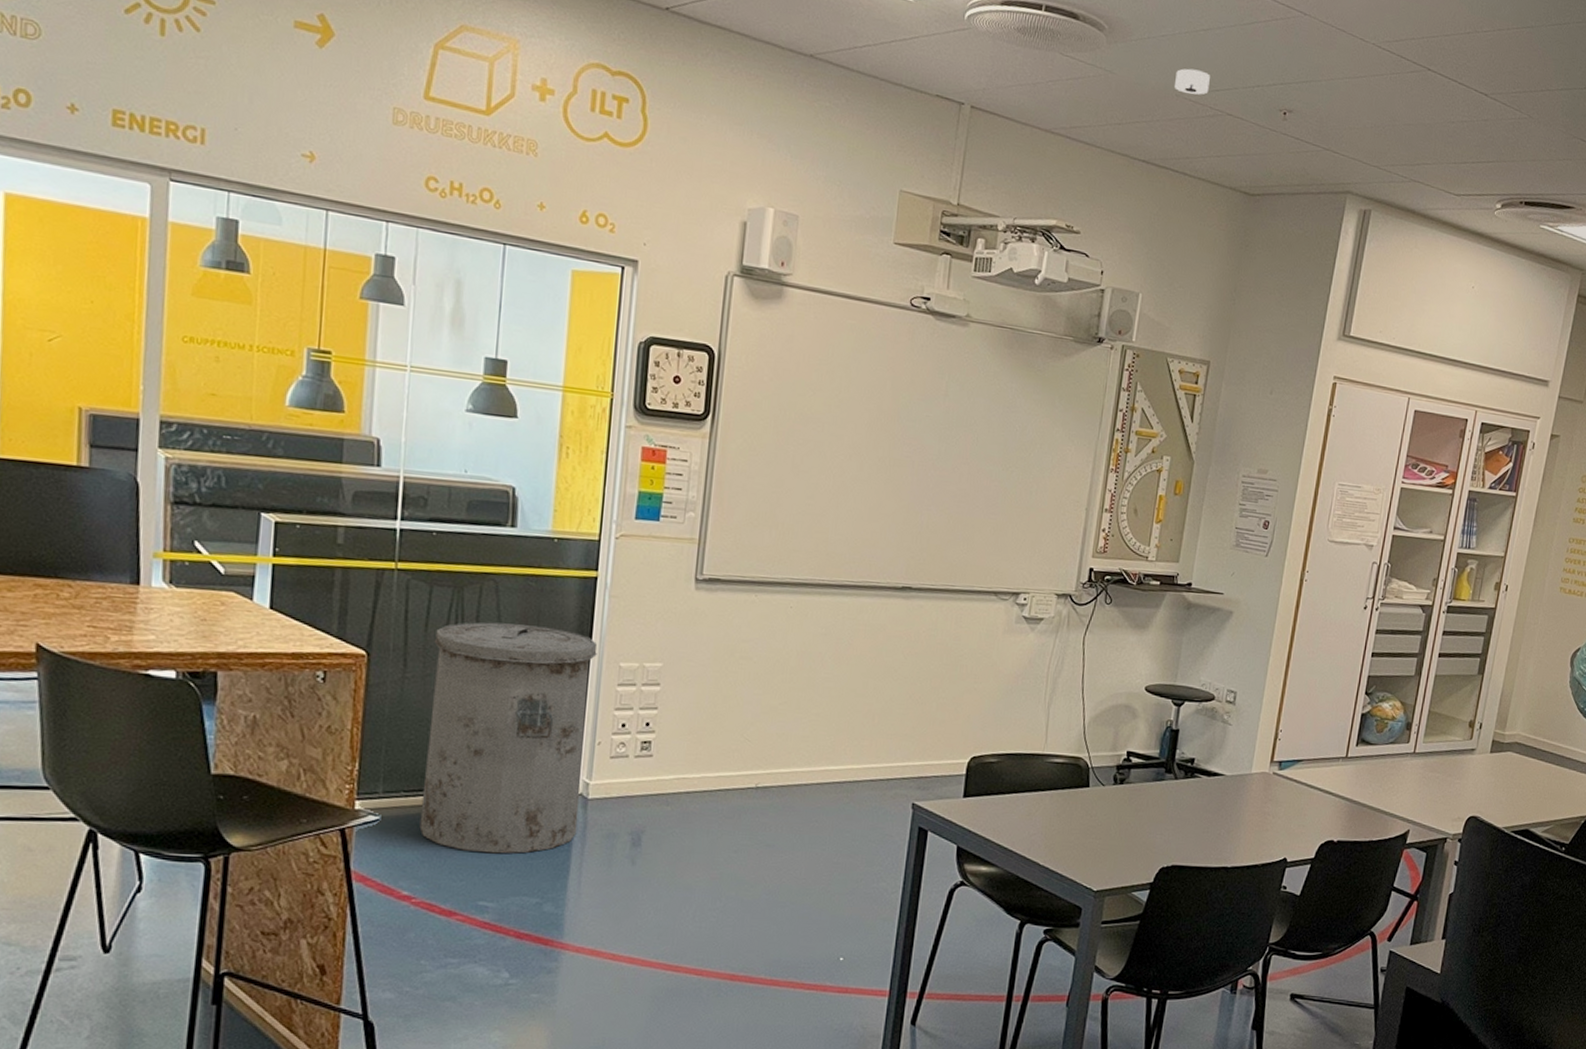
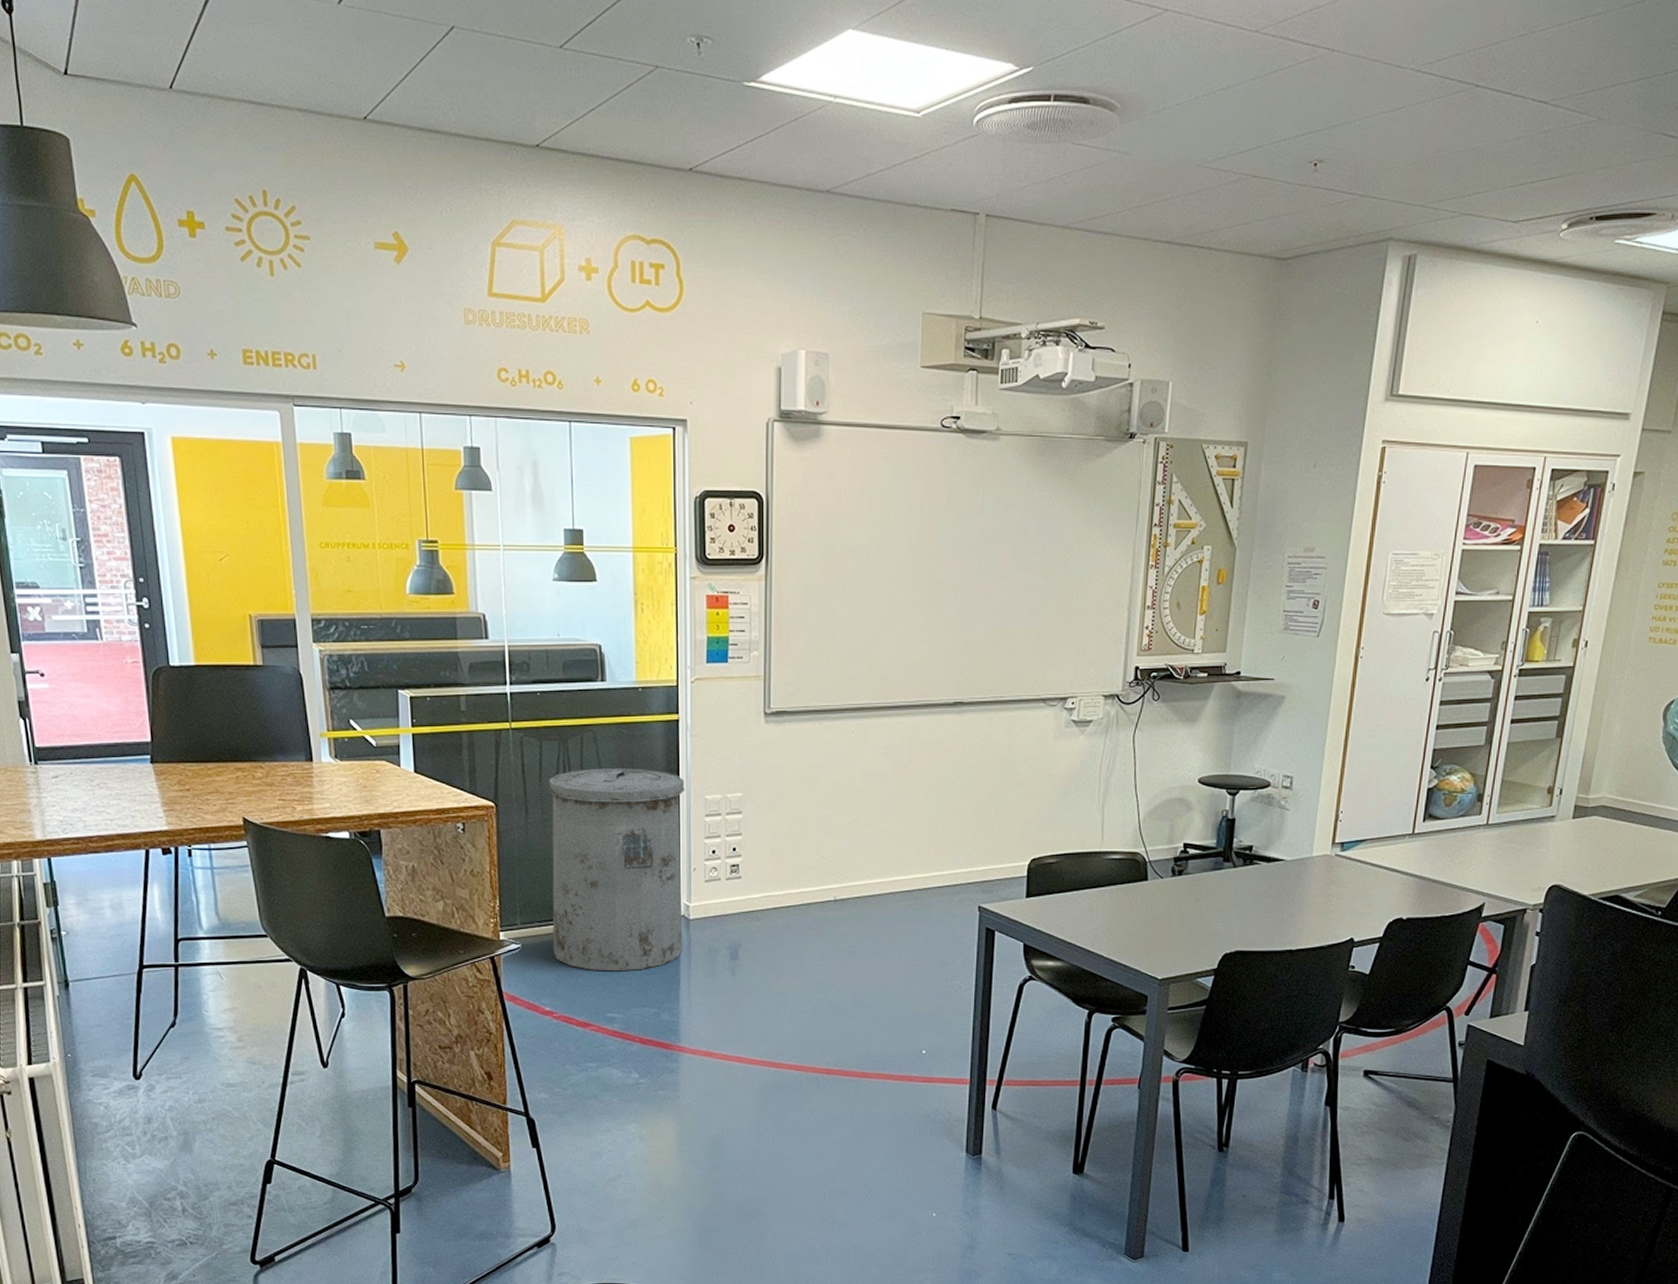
smoke detector: present [1175,68,1210,95] -> none [1194,134,1232,162]

